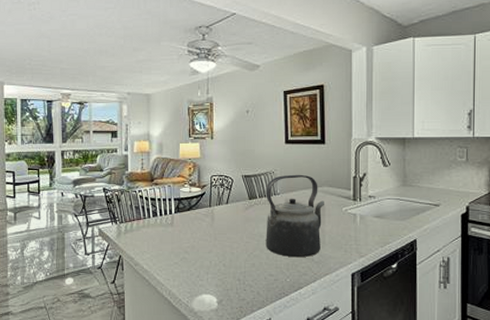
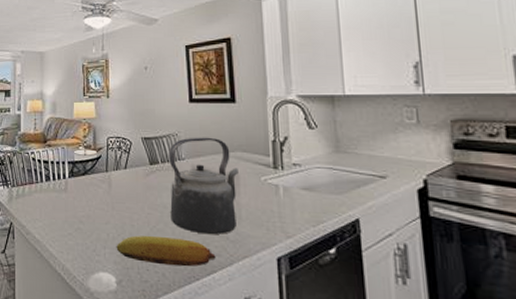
fruit: none [218,261,302,286] -> present [116,235,216,267]

